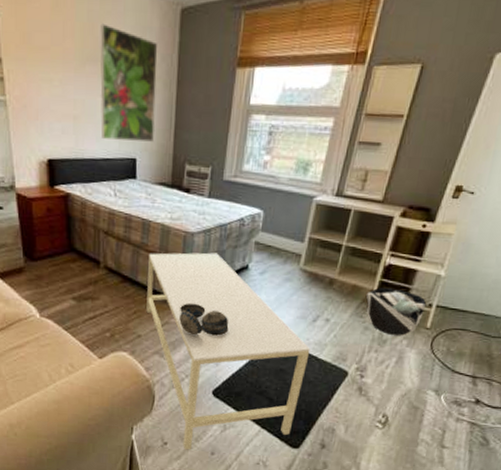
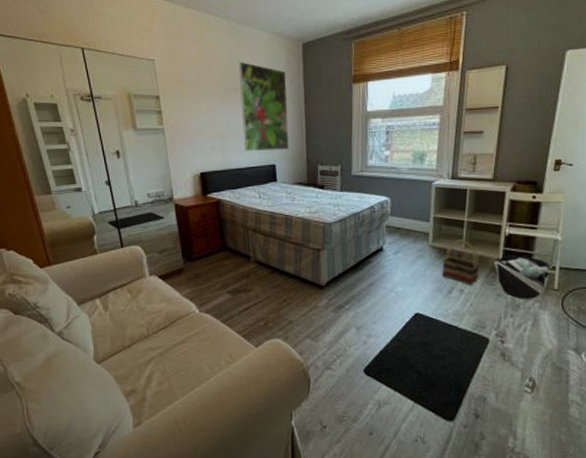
coffee table: present [146,252,310,450] -> none [293,239,450,432]
decorative bowl: present [179,302,229,336] -> none [324,286,372,317]
basket: none [309,265,352,315] -> present [442,239,480,285]

